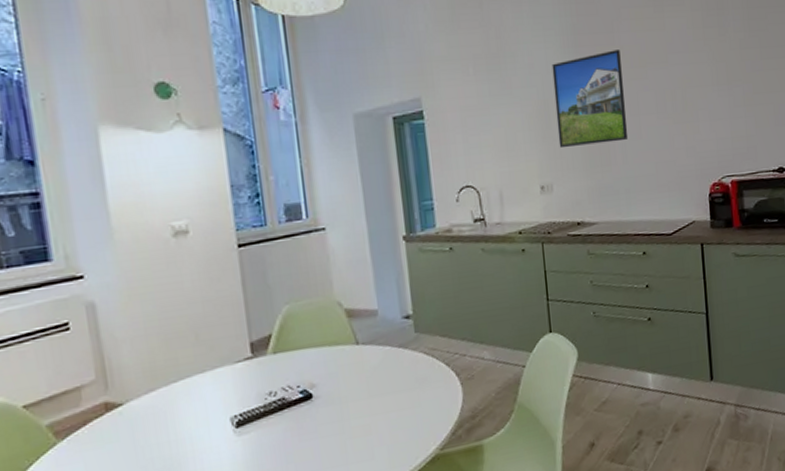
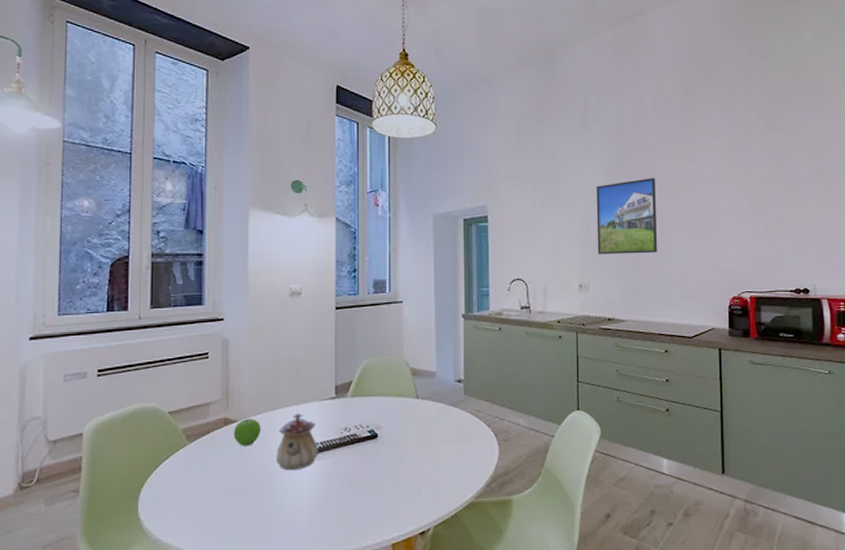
fruit: none [119,398,158,435] -> present [233,419,261,447]
teapot: none [181,382,238,454] -> present [276,413,318,471]

